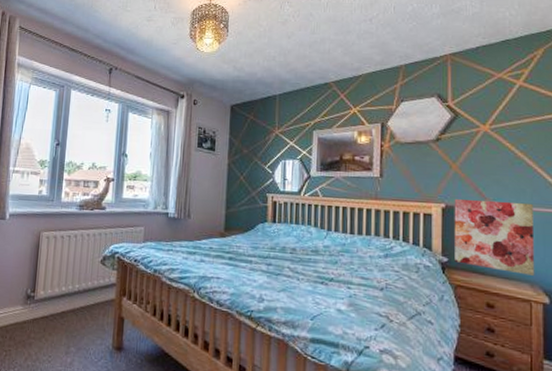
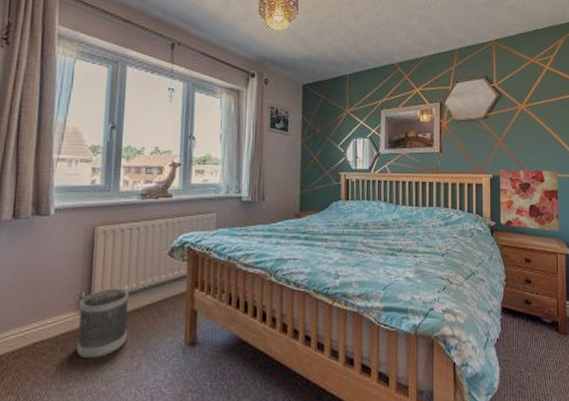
wastebasket: none [22,288,67,350] -> present [77,288,130,359]

